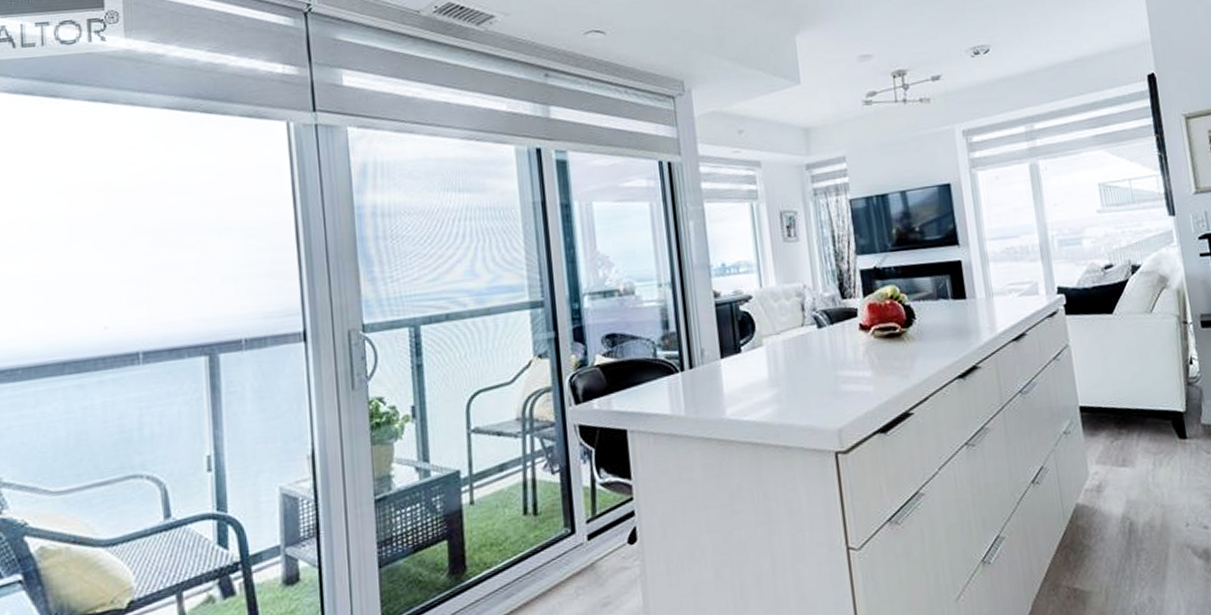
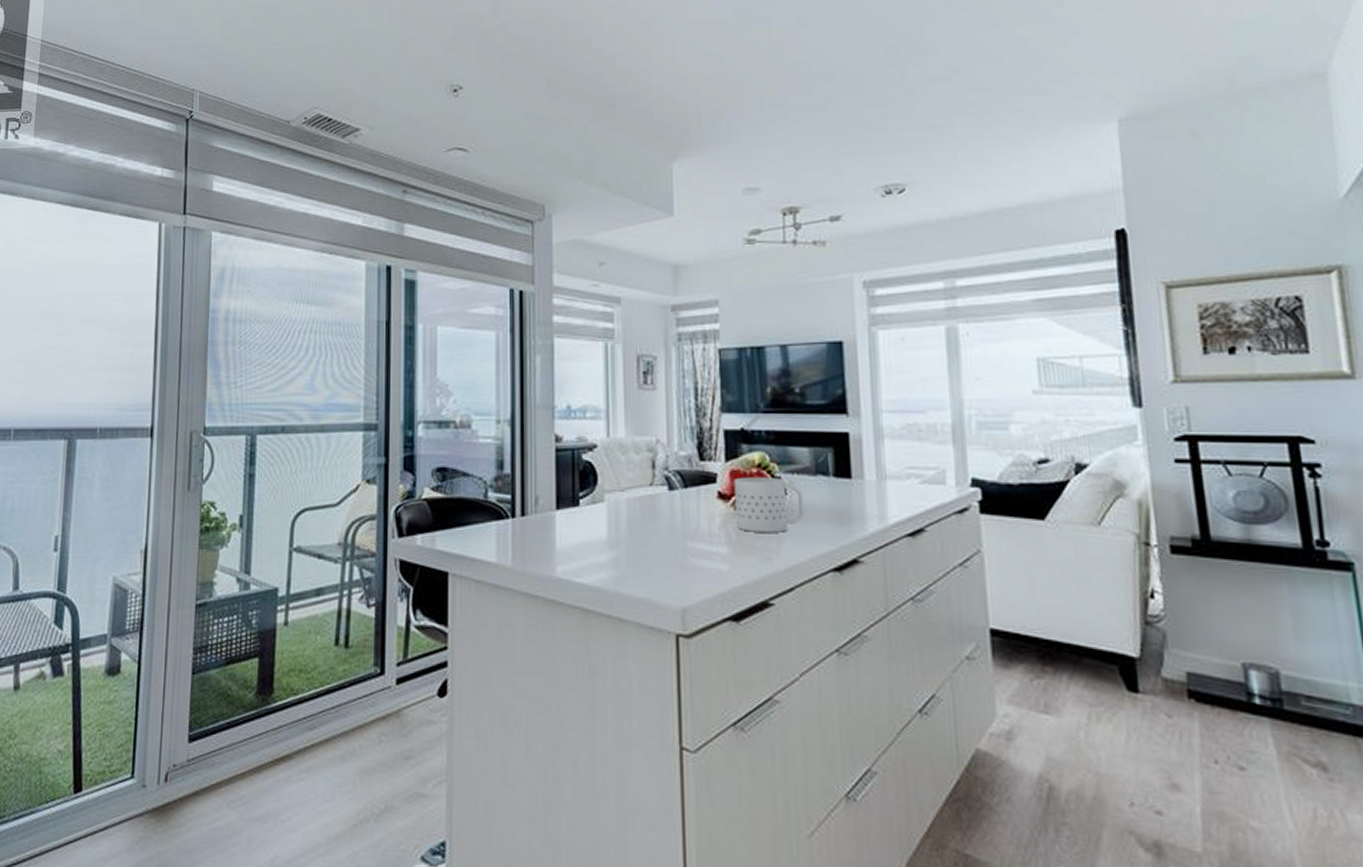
mug: none [871,305,932,356] -> present [734,477,804,533]

